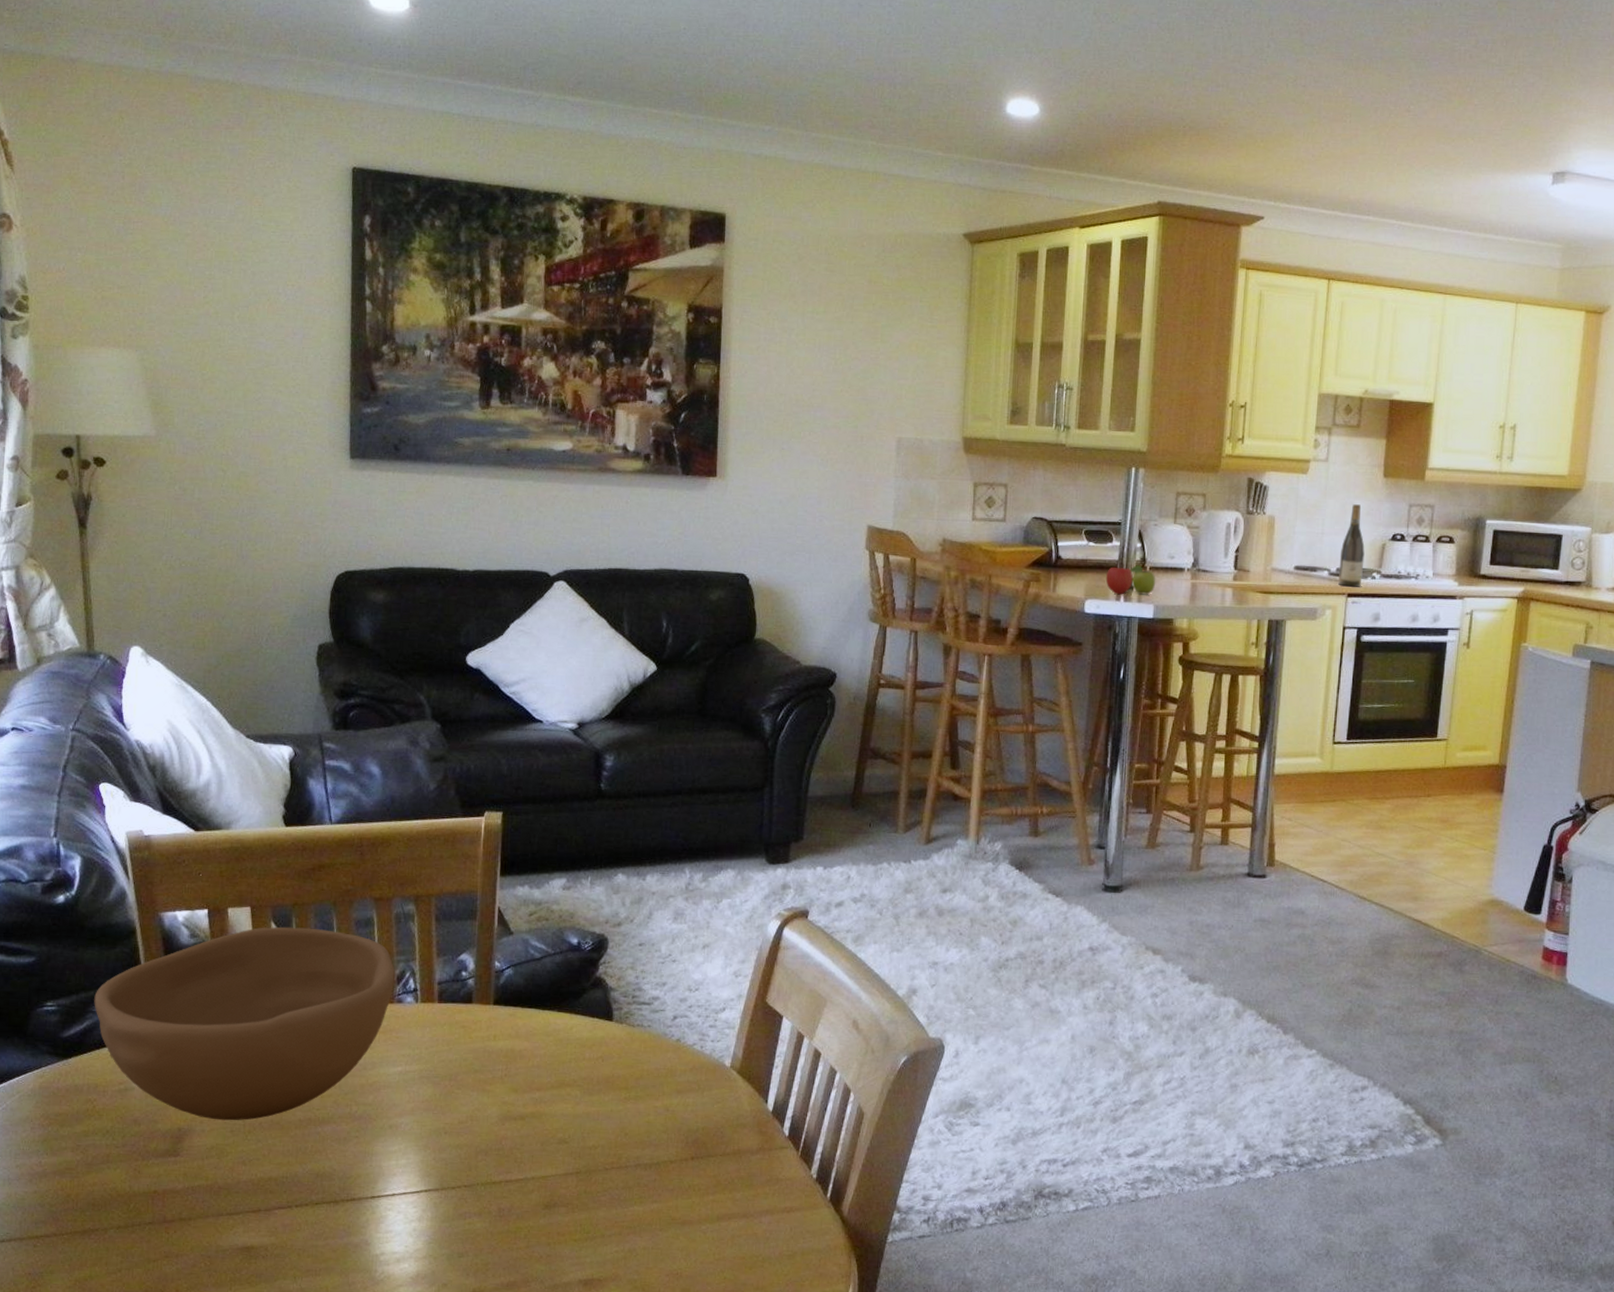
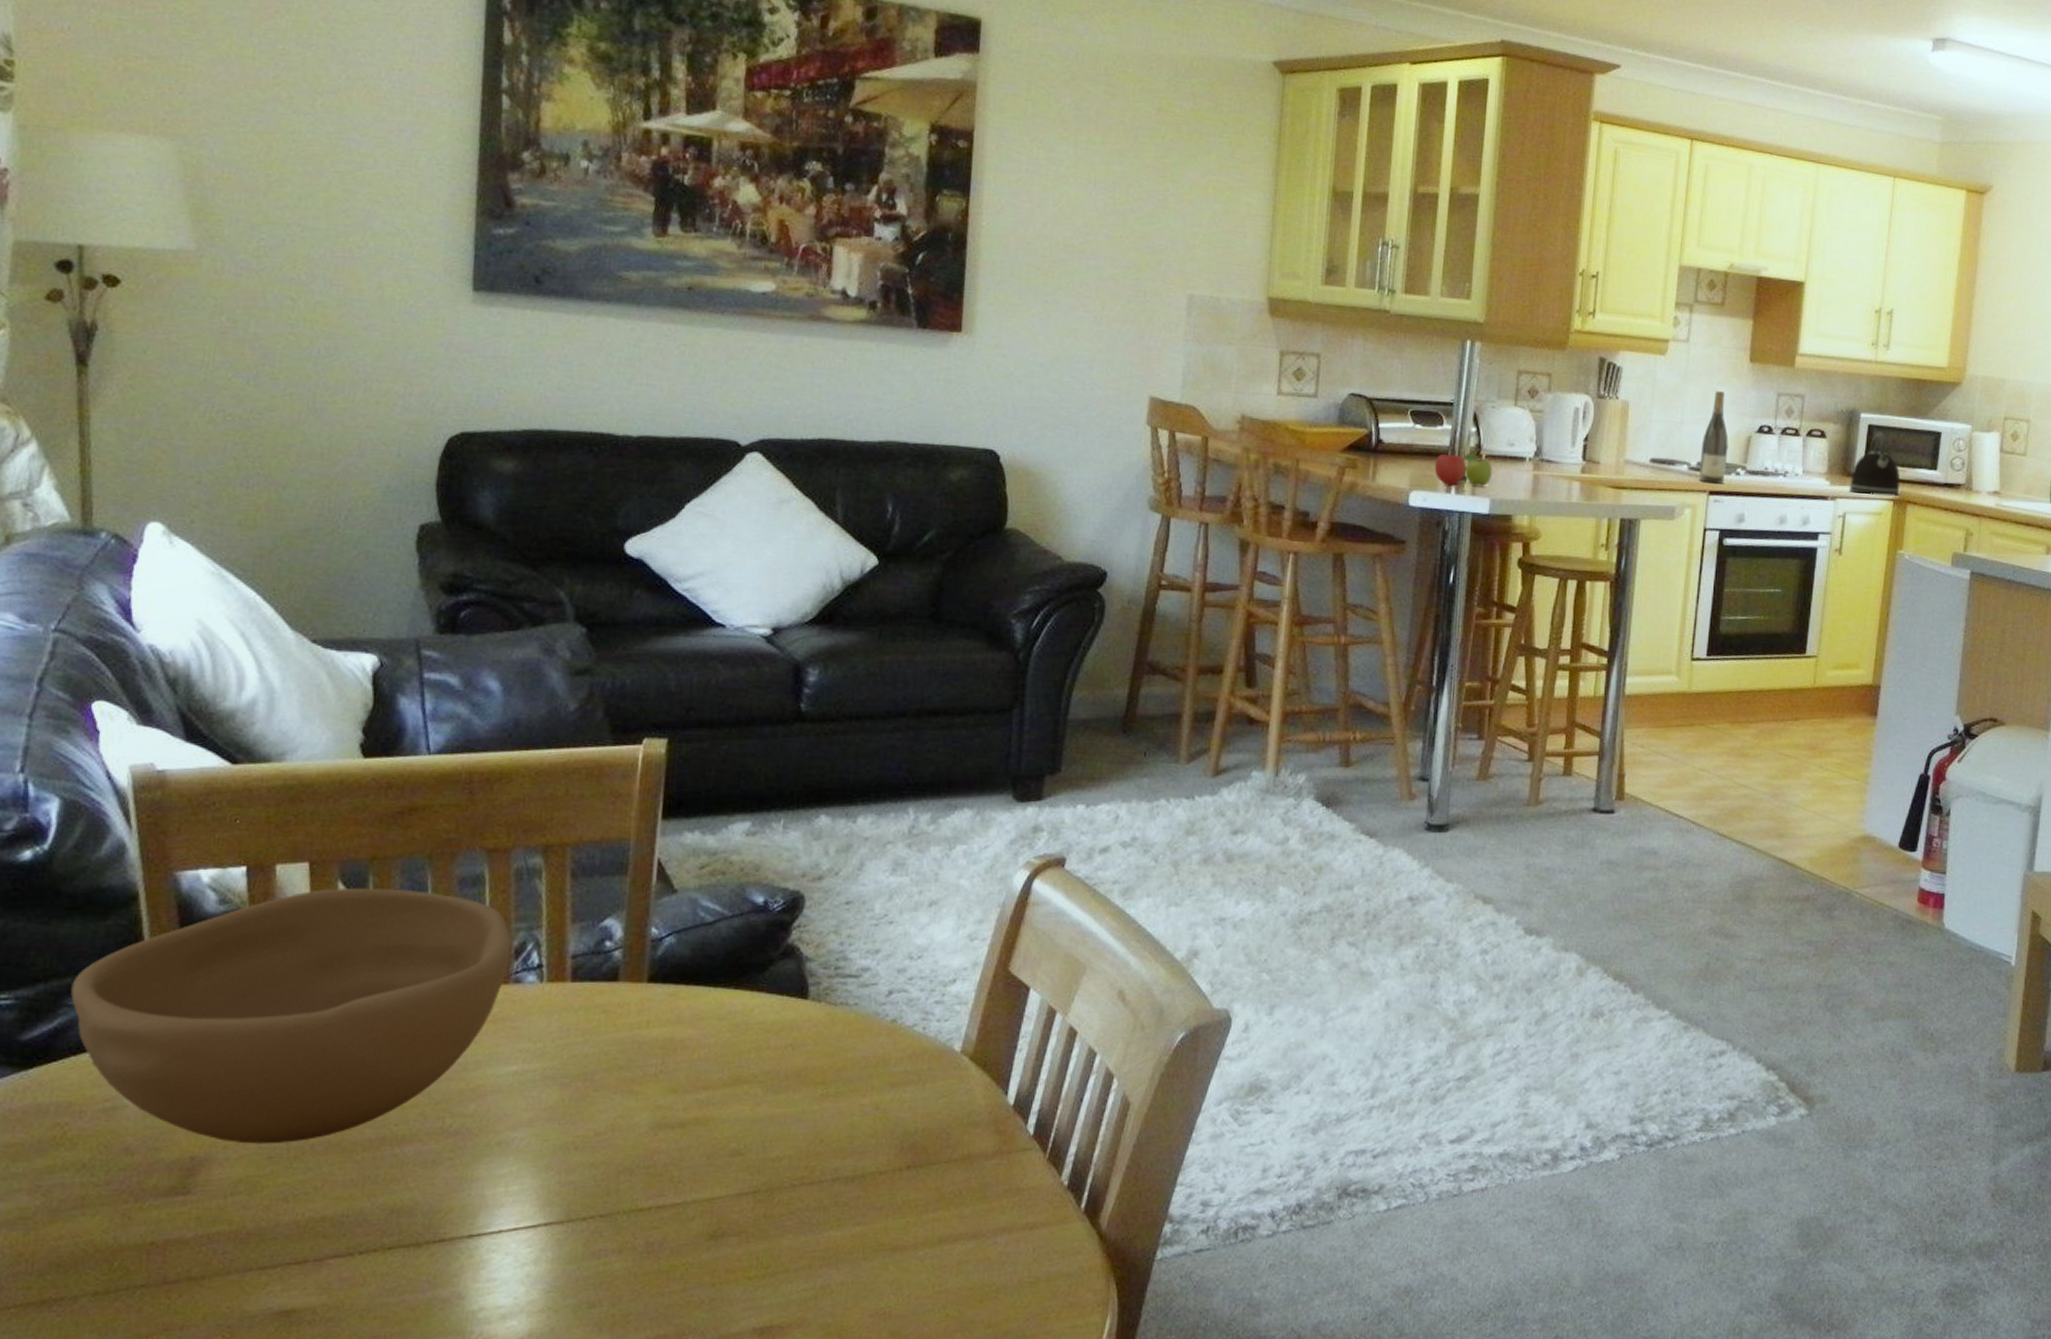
kettle: none [1476,536,1524,595] -> present [1849,432,1900,497]

